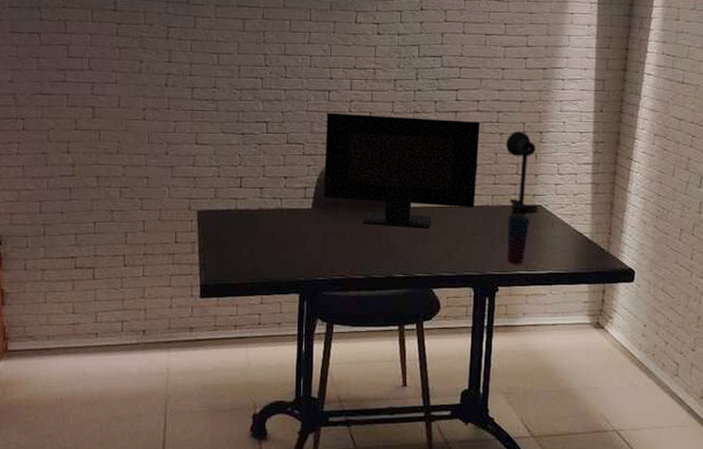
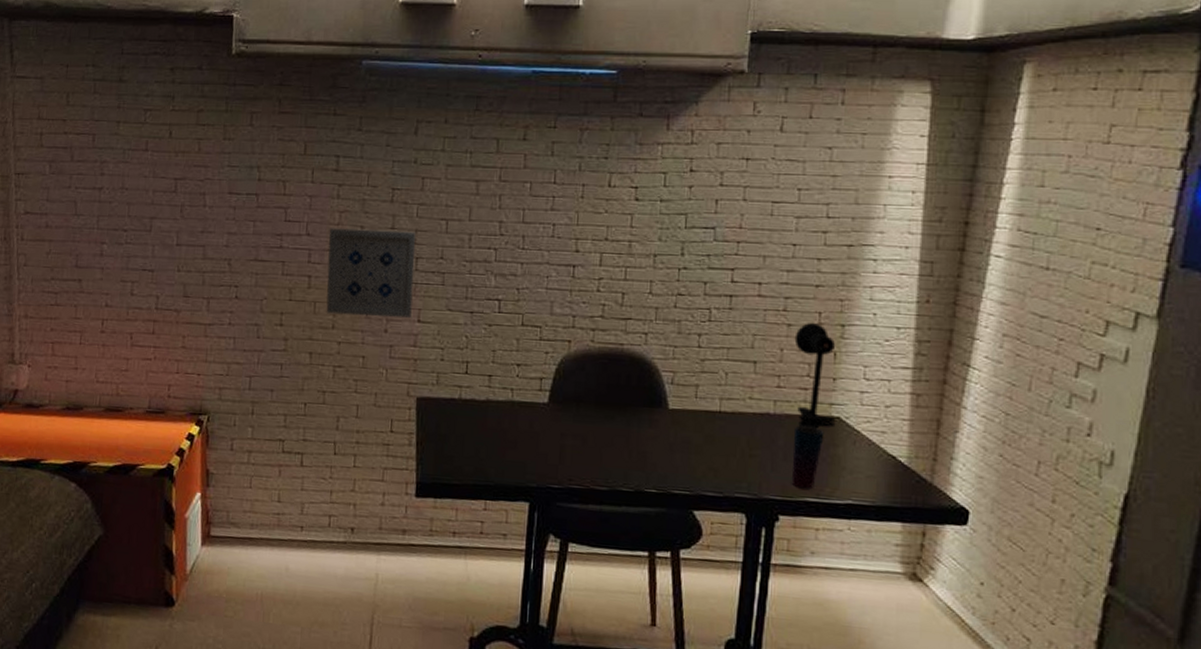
wall art: none [110,63,191,142] -> present [326,228,415,318]
computer monitor: present [324,112,480,229] -> none [563,291,762,437]

